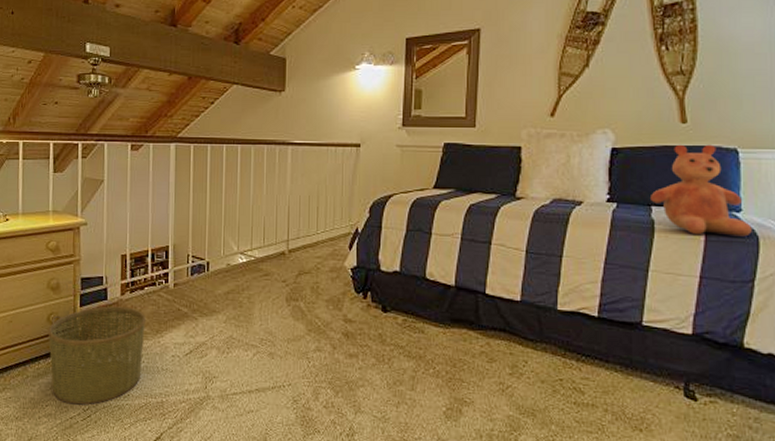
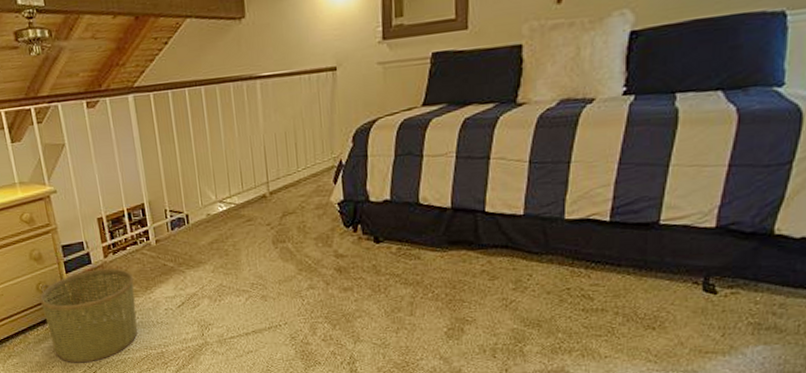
teddy bear: present [651,144,752,237] -> none [675,10,795,120]

